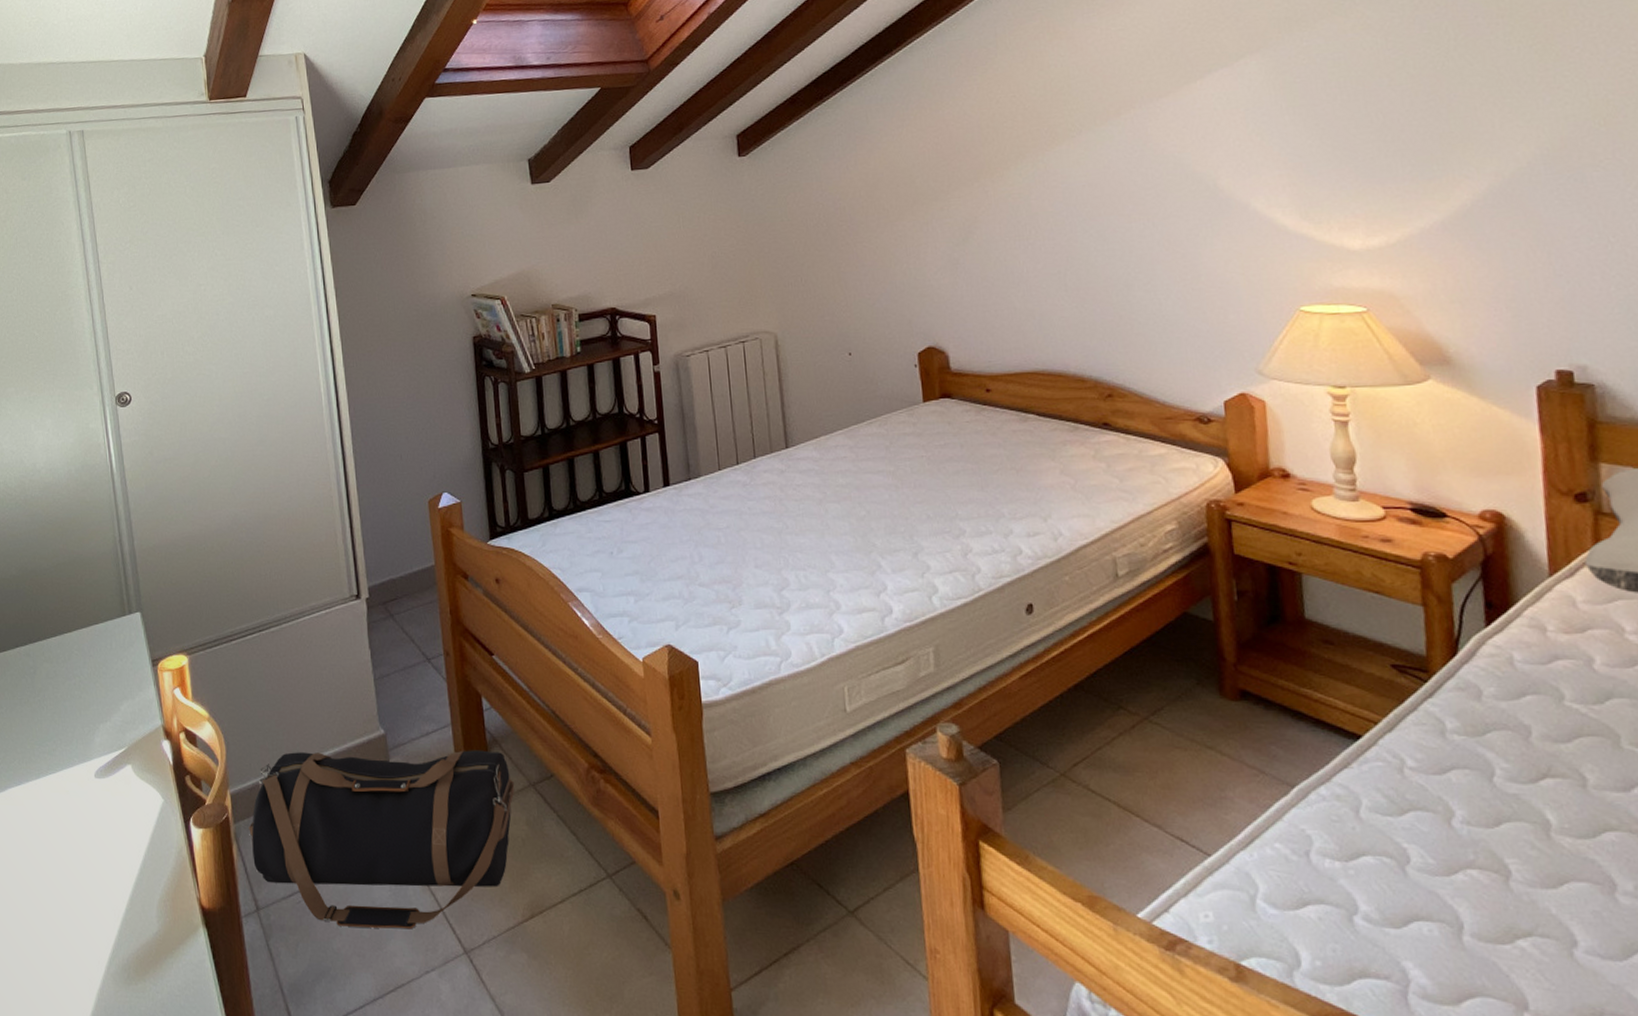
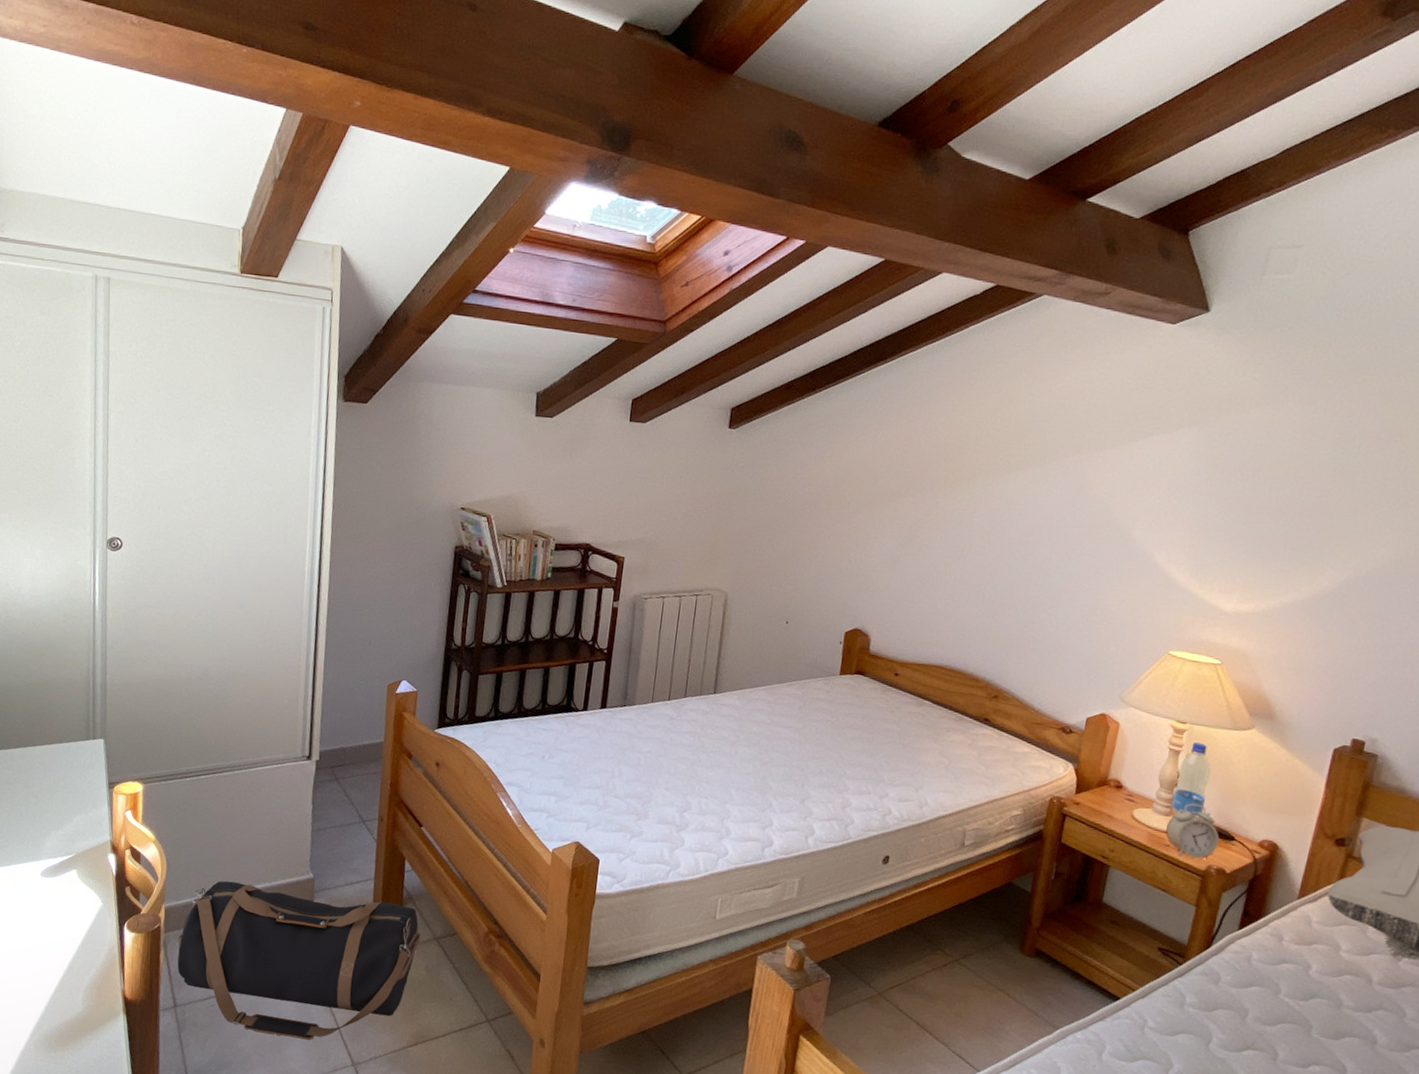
bottle: none [1351,407,1398,502] -> present [1170,742,1211,820]
alarm clock: none [1358,480,1429,547] -> present [1166,803,1220,859]

